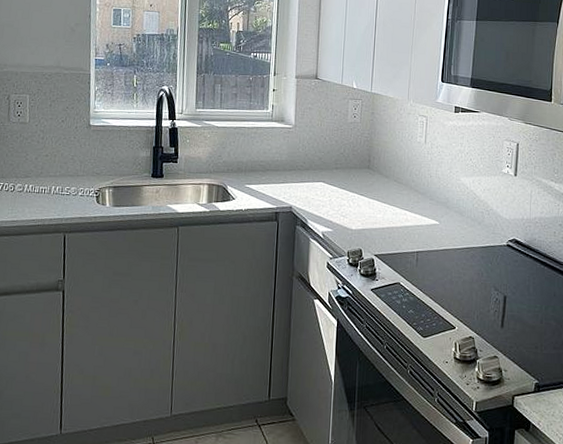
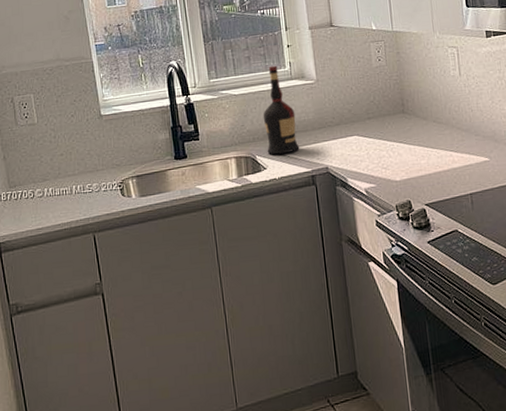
liquor: none [238,105,270,189] -> present [263,65,300,155]

